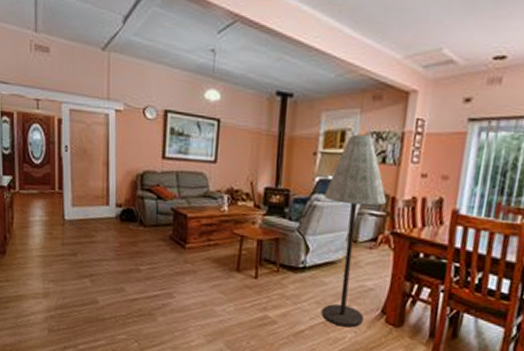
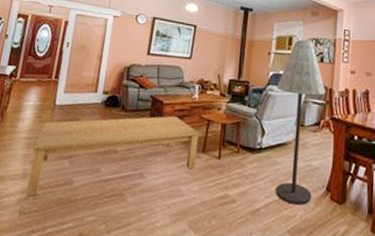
coffee table: none [50,231,232,316] -> present [26,115,200,198]

